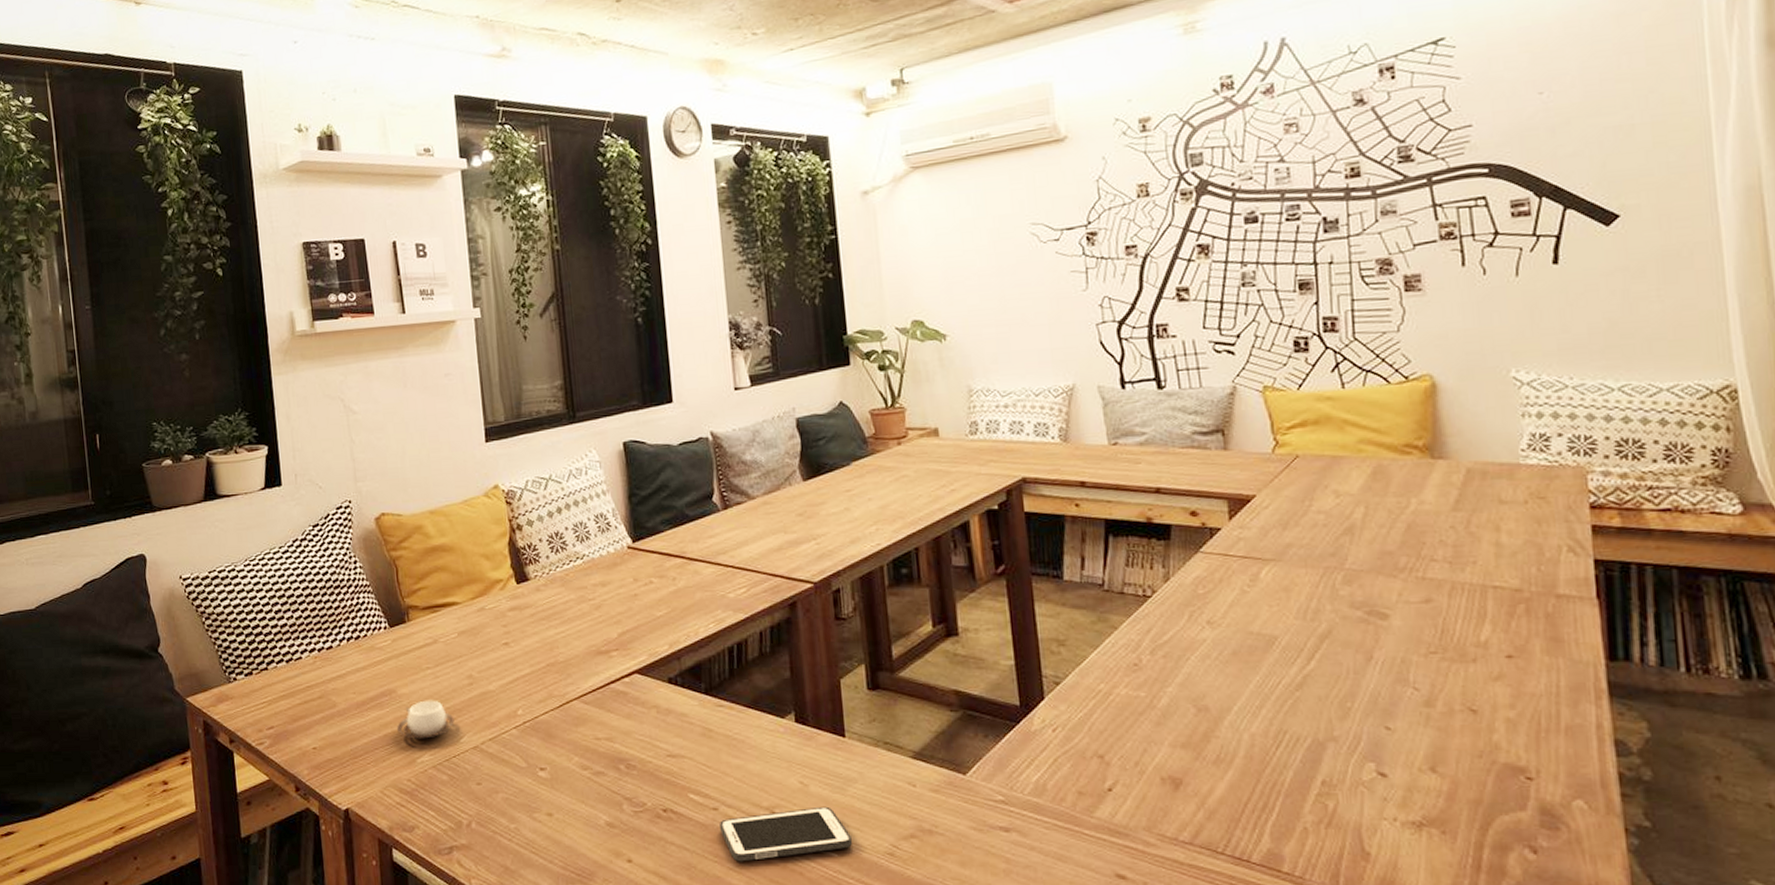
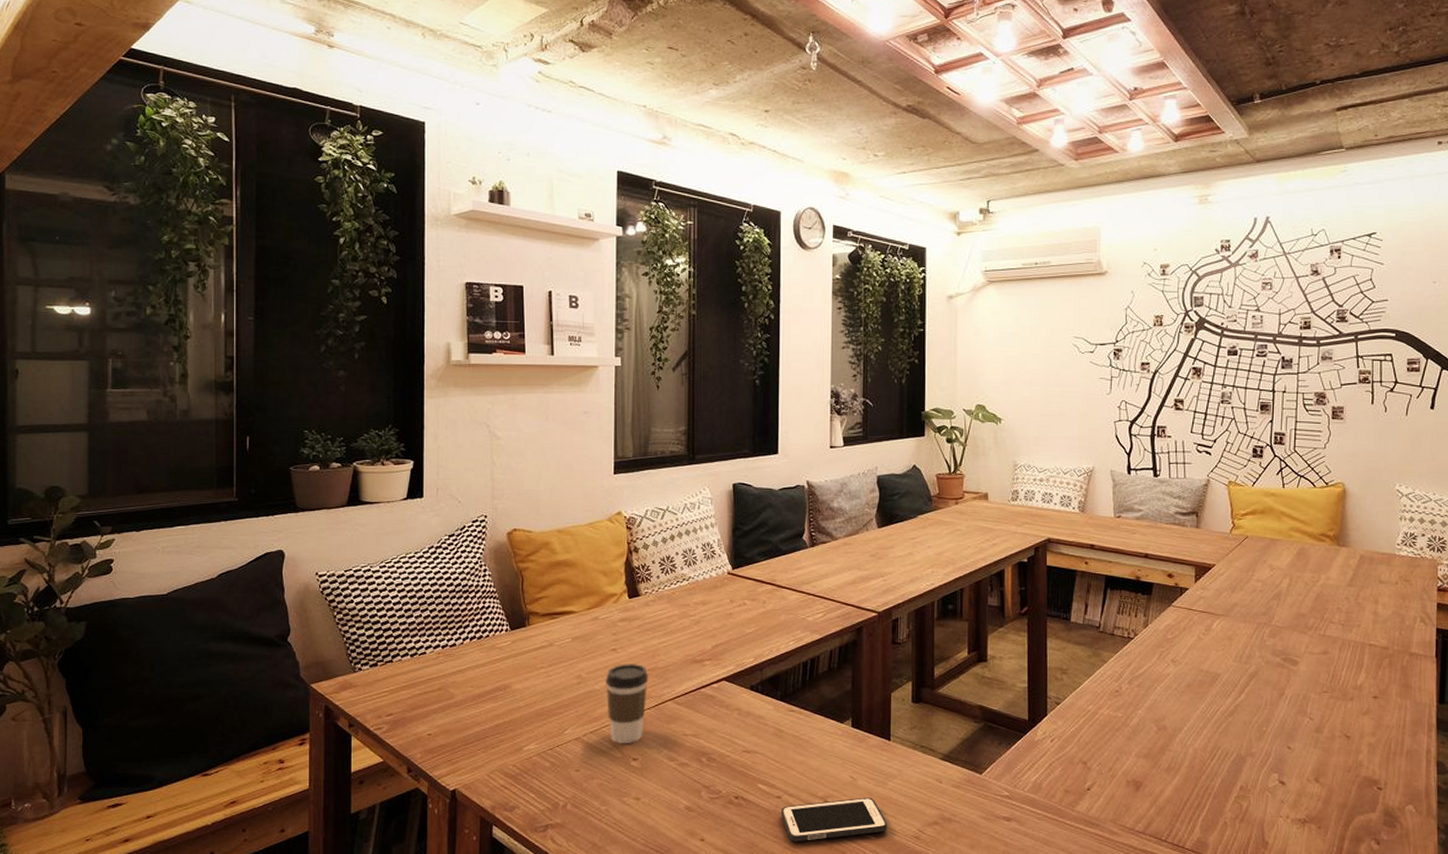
cup: present [397,700,455,739] -> none [508,695,561,730]
coffee cup: none [500,659,549,752] -> present [606,664,649,744]

